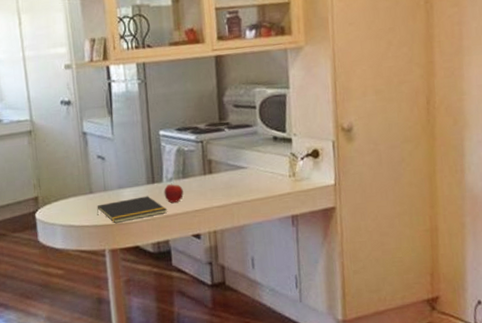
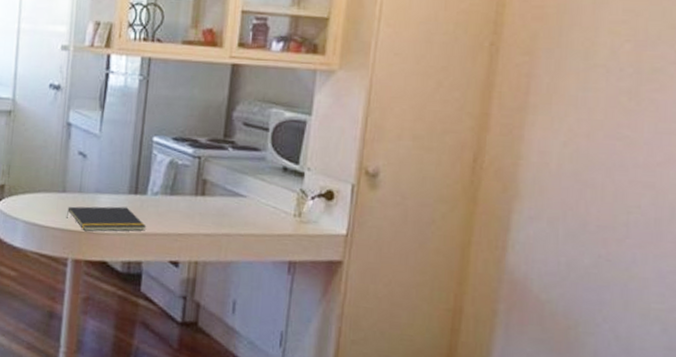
fruit: present [164,183,184,203] -> none [145,198,168,221]

